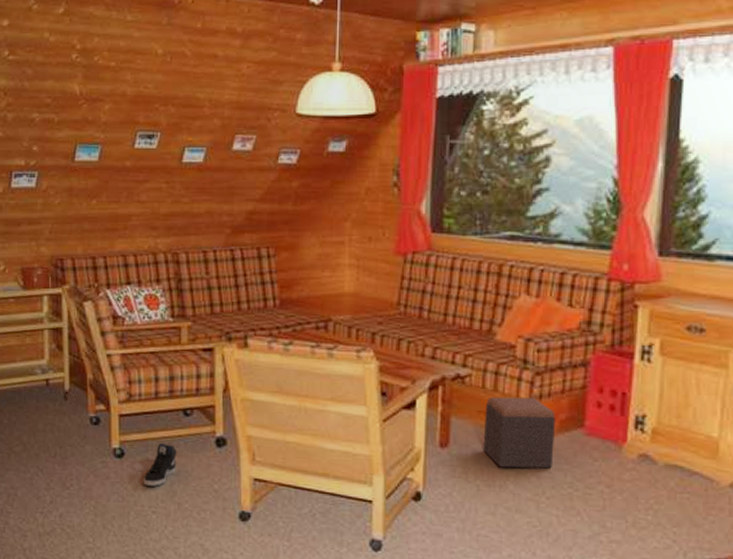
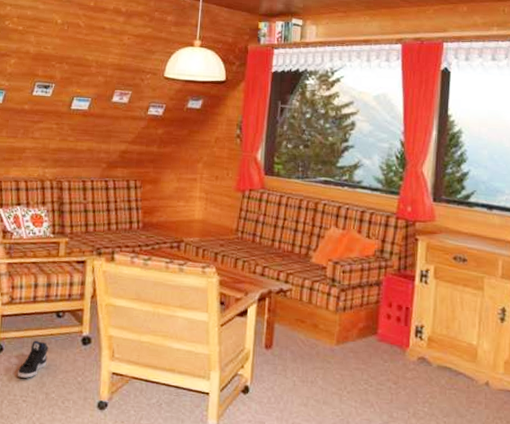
footstool: present [483,396,556,469] -> none [299,308,356,368]

